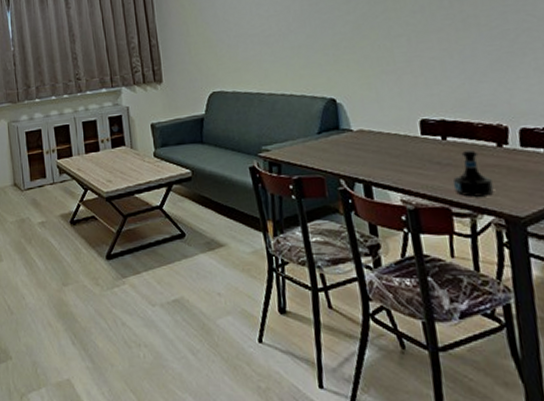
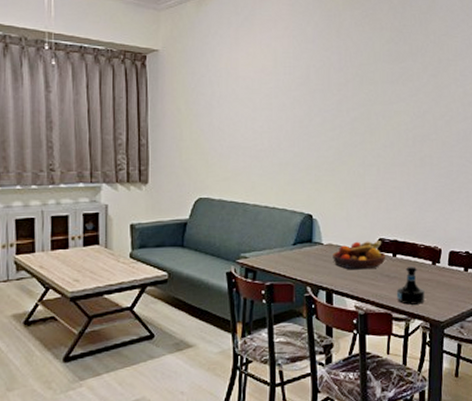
fruit bowl: none [365,122,434,158] -> present [333,241,386,270]

